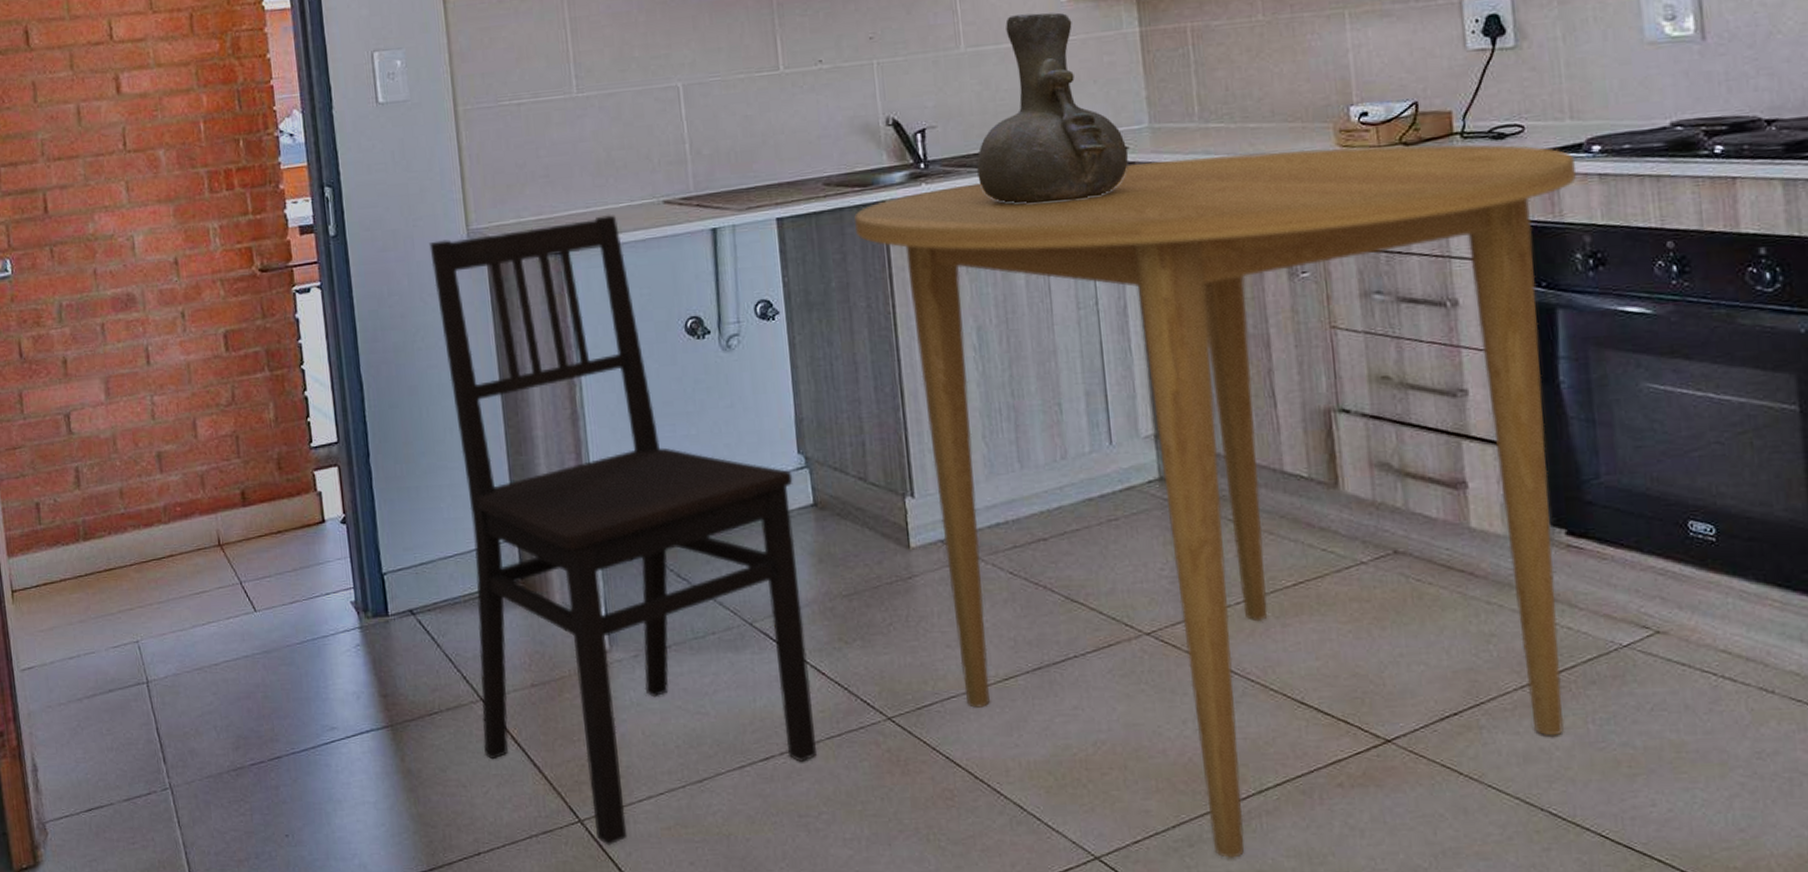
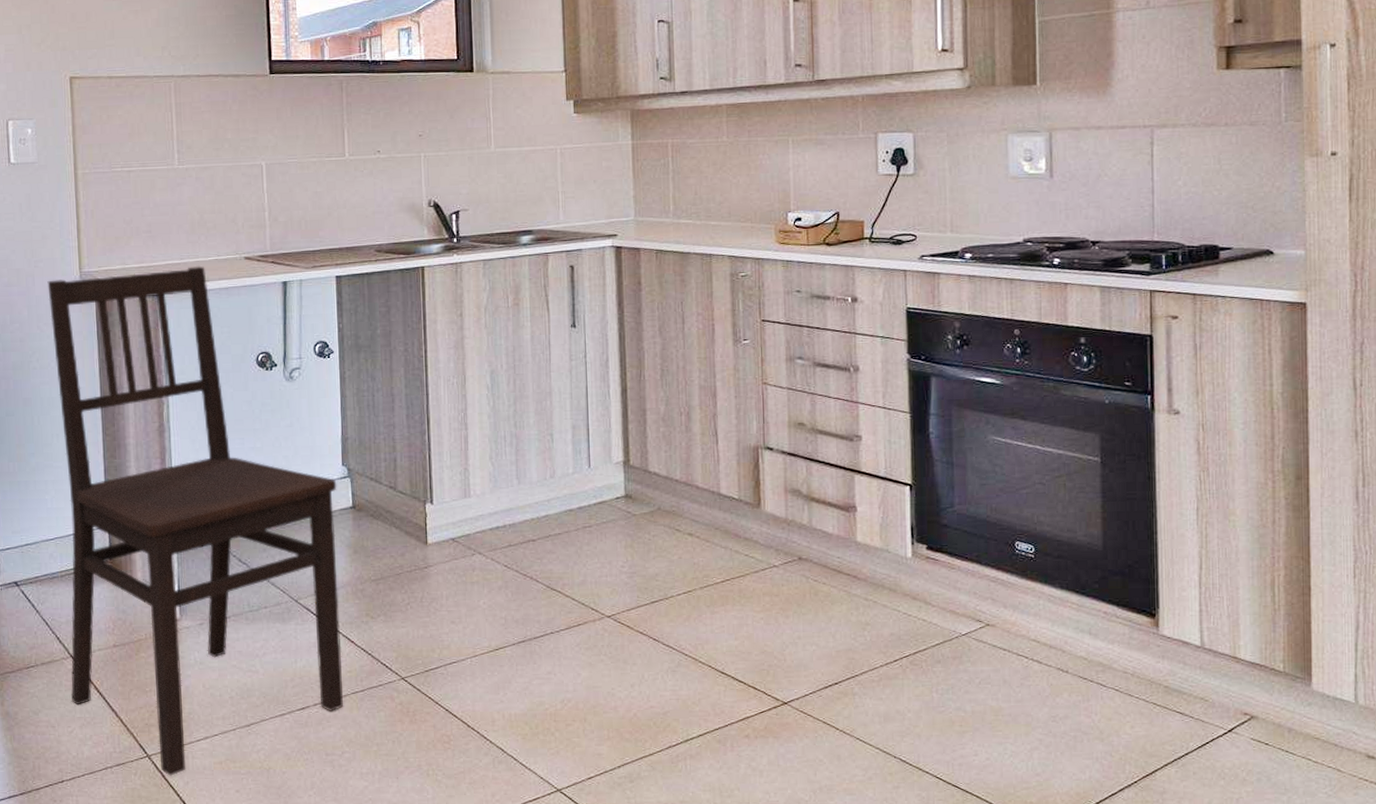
dining table: present [854,144,1577,858] -> none [399,244,953,791]
vase: present [976,12,1129,204] -> none [498,124,617,275]

